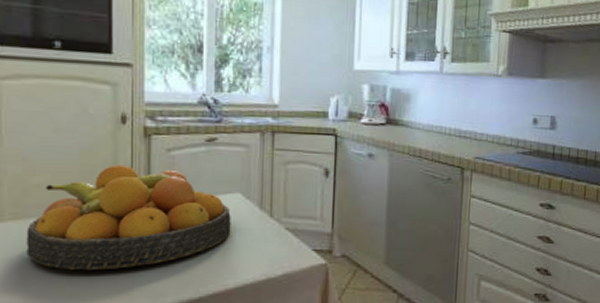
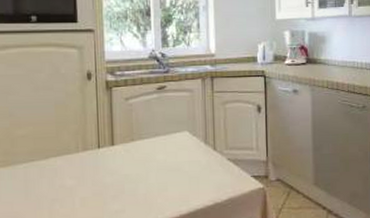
fruit bowl: present [26,164,231,270] -> none [15,114,182,207]

